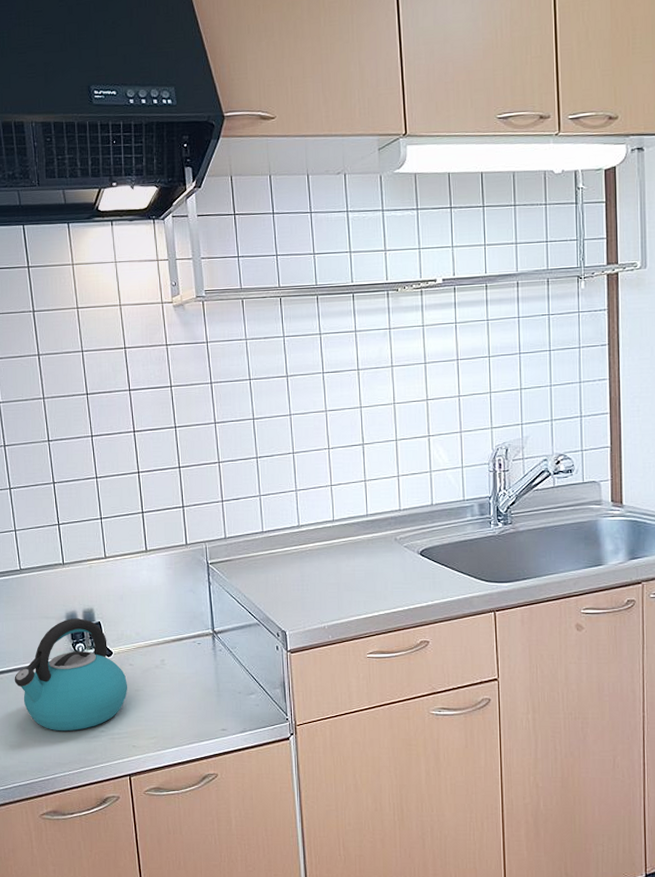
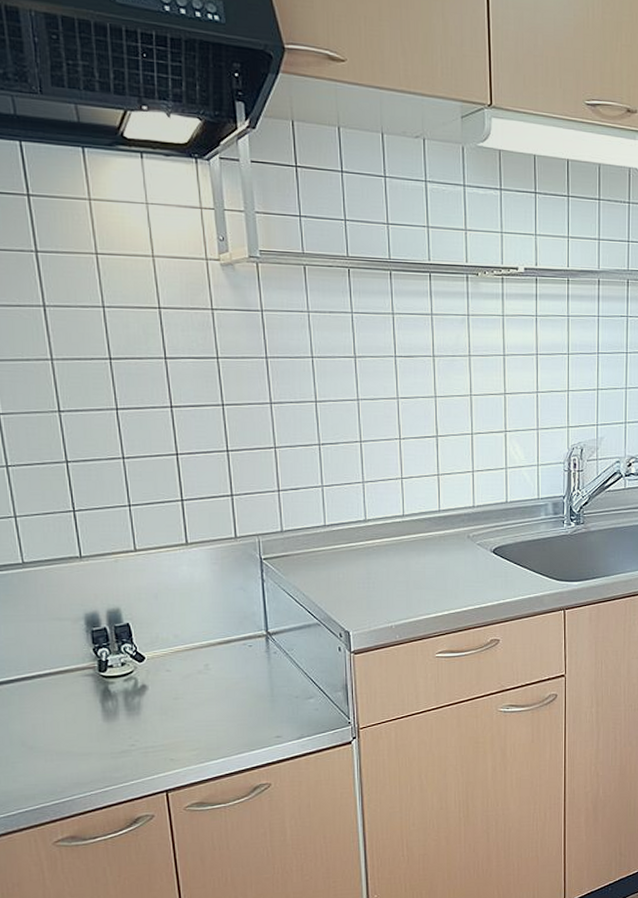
kettle: present [14,618,128,732] -> none [17,620,165,748]

